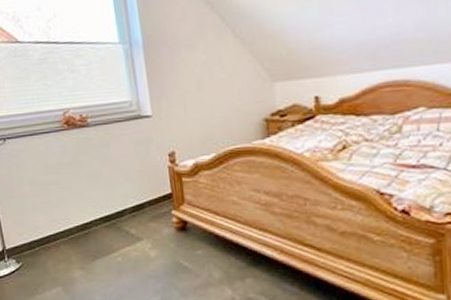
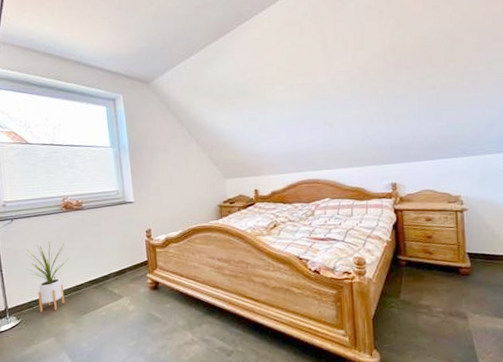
house plant: none [24,167,74,255] -> present [27,242,69,312]

